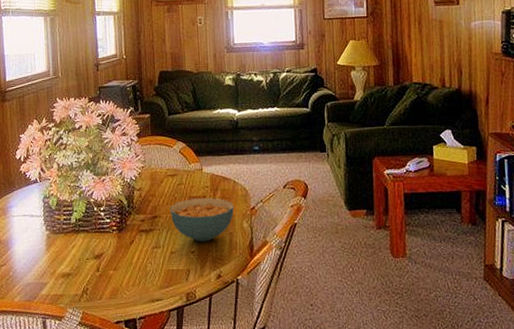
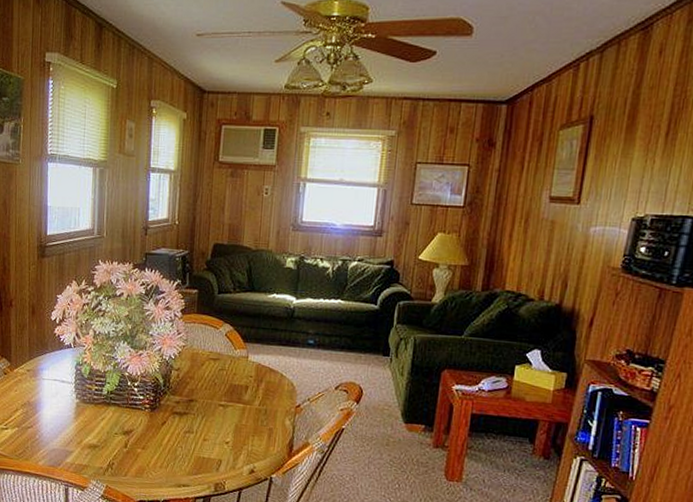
cereal bowl: present [169,198,234,242] -> none [208,386,277,434]

